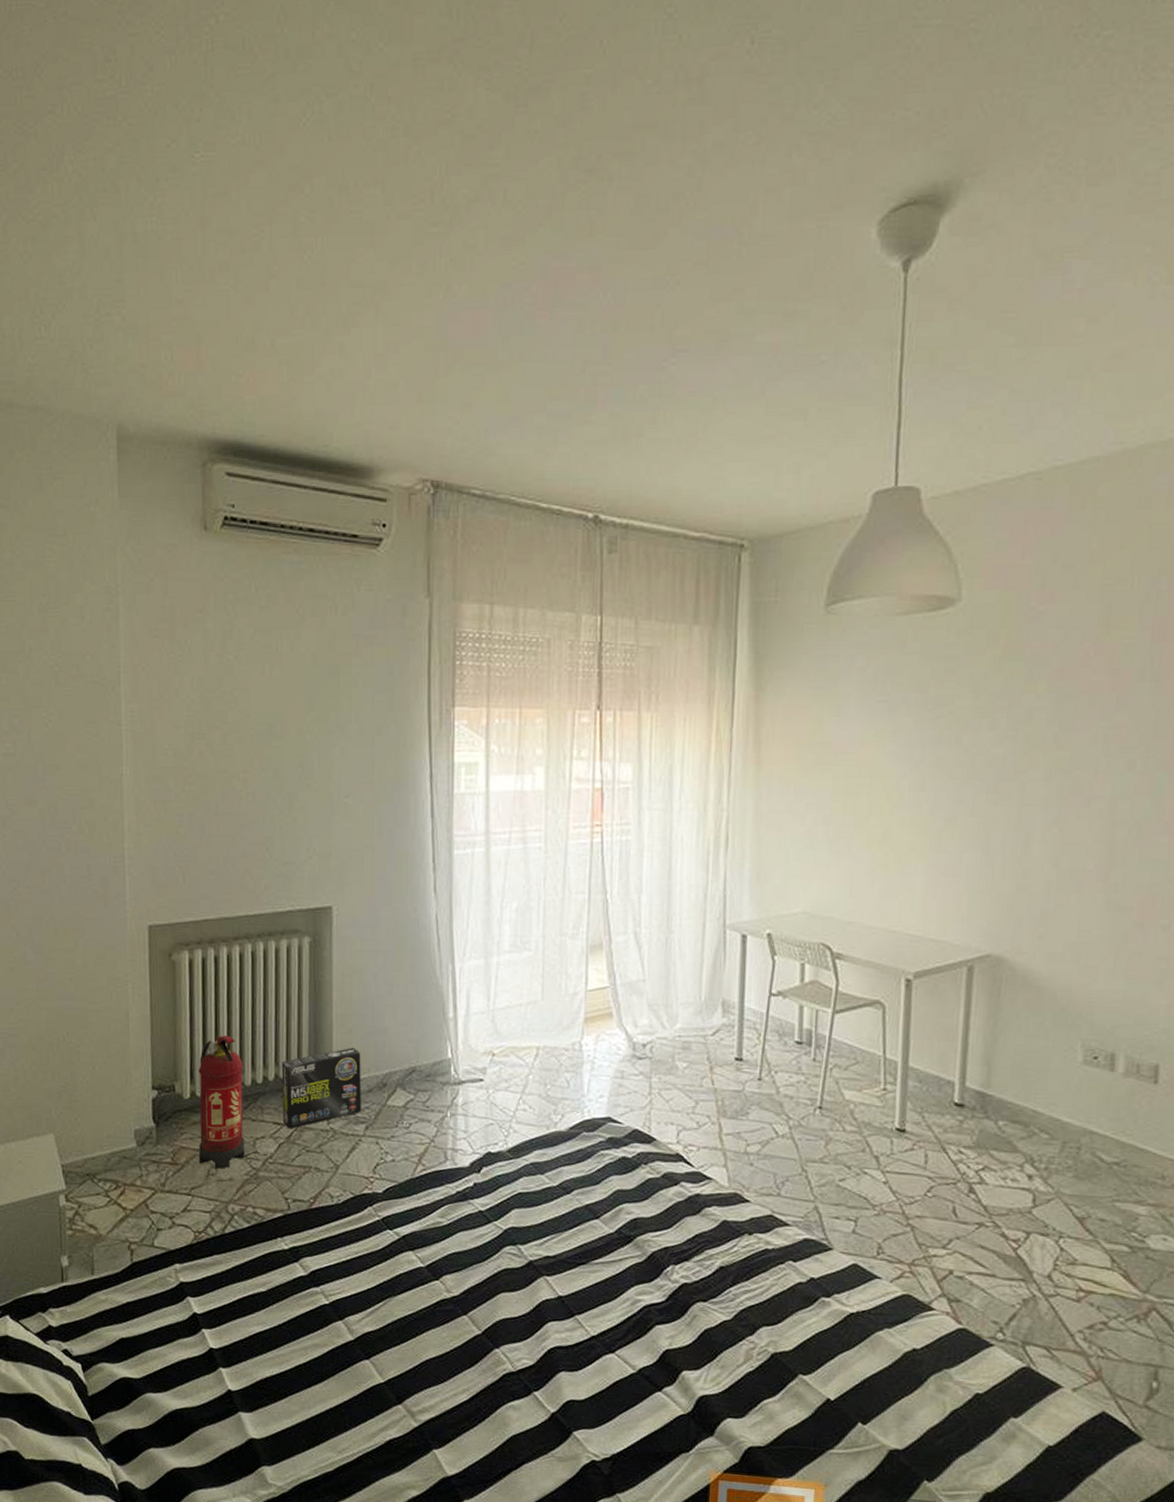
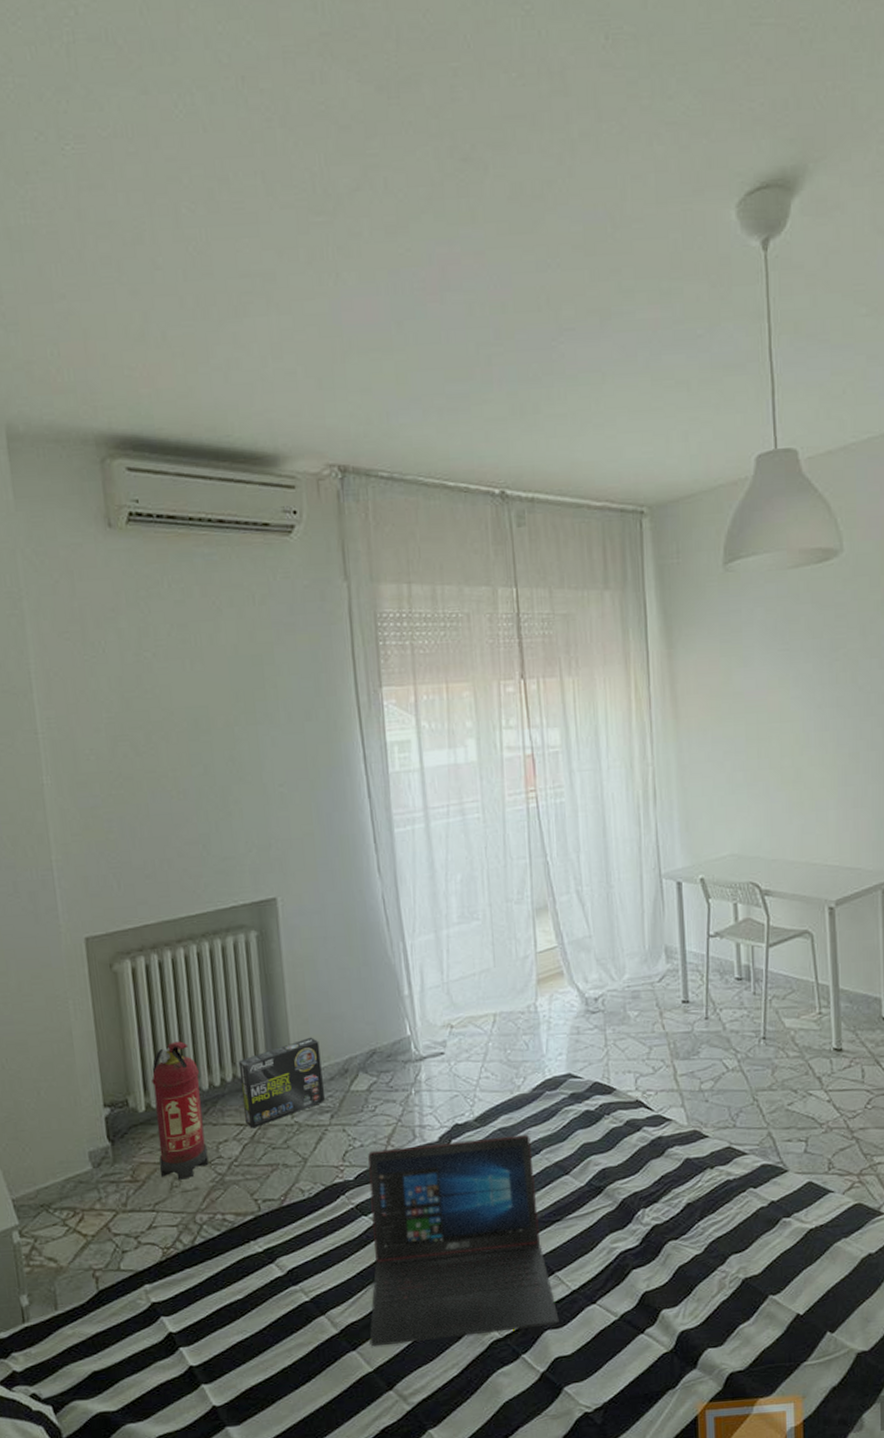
laptop: none [383,1167,575,1368] -> present [368,1135,559,1347]

